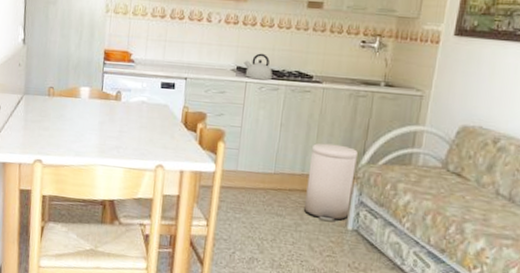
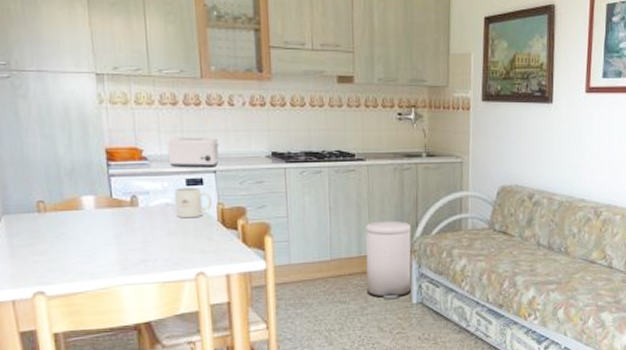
mug: none [149,89,180,117] -> present [174,187,212,219]
toaster: none [150,45,193,75] -> present [167,137,220,168]
kettle: present [243,53,273,81] -> none [279,135,314,164]

